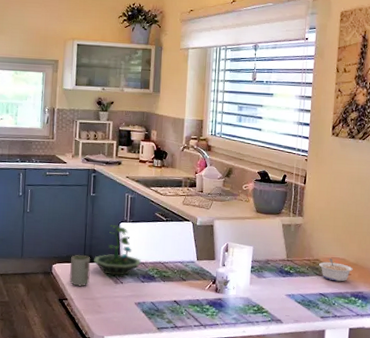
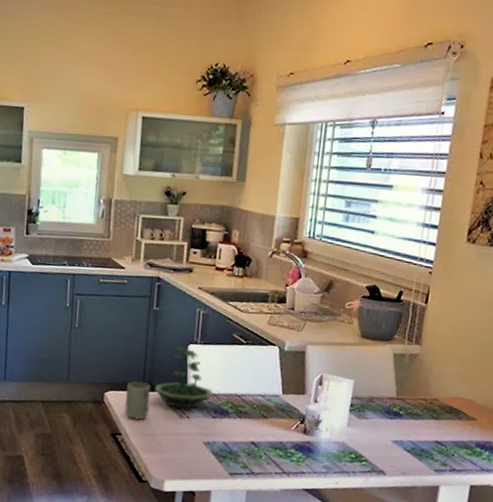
legume: present [319,258,353,282] -> none [437,398,481,428]

